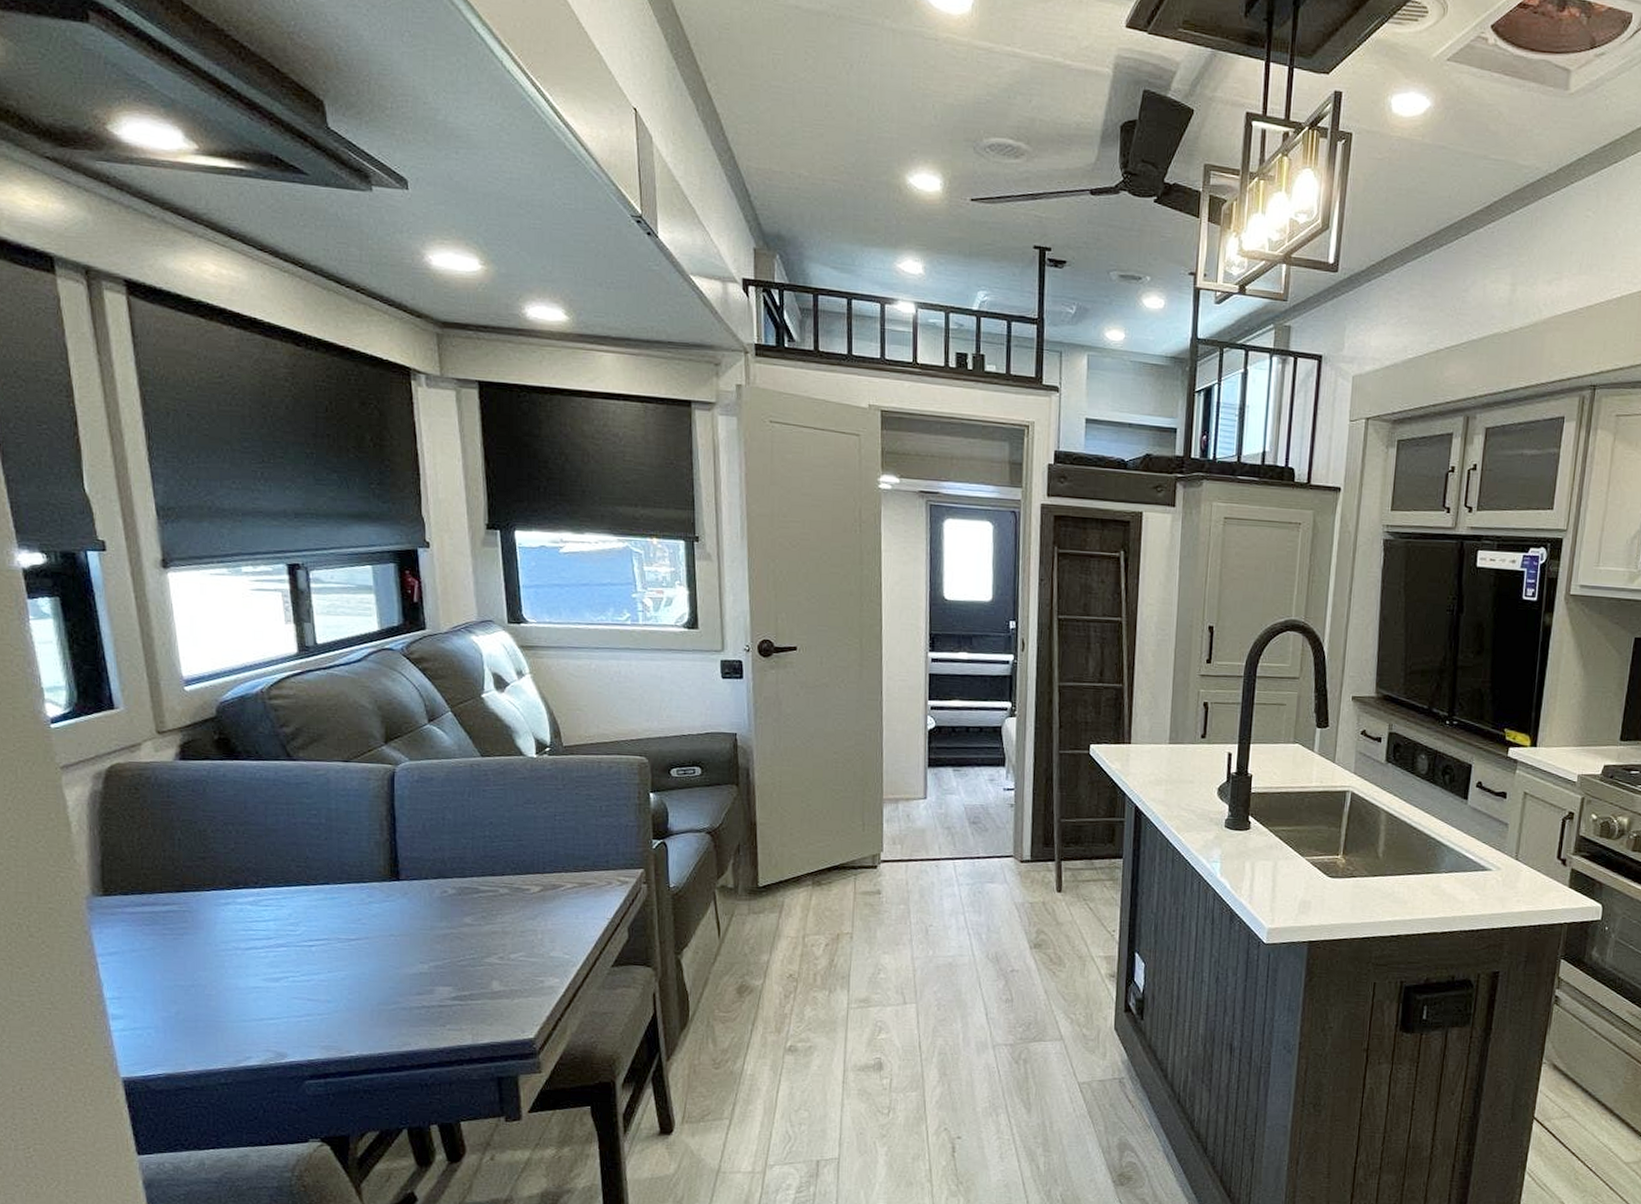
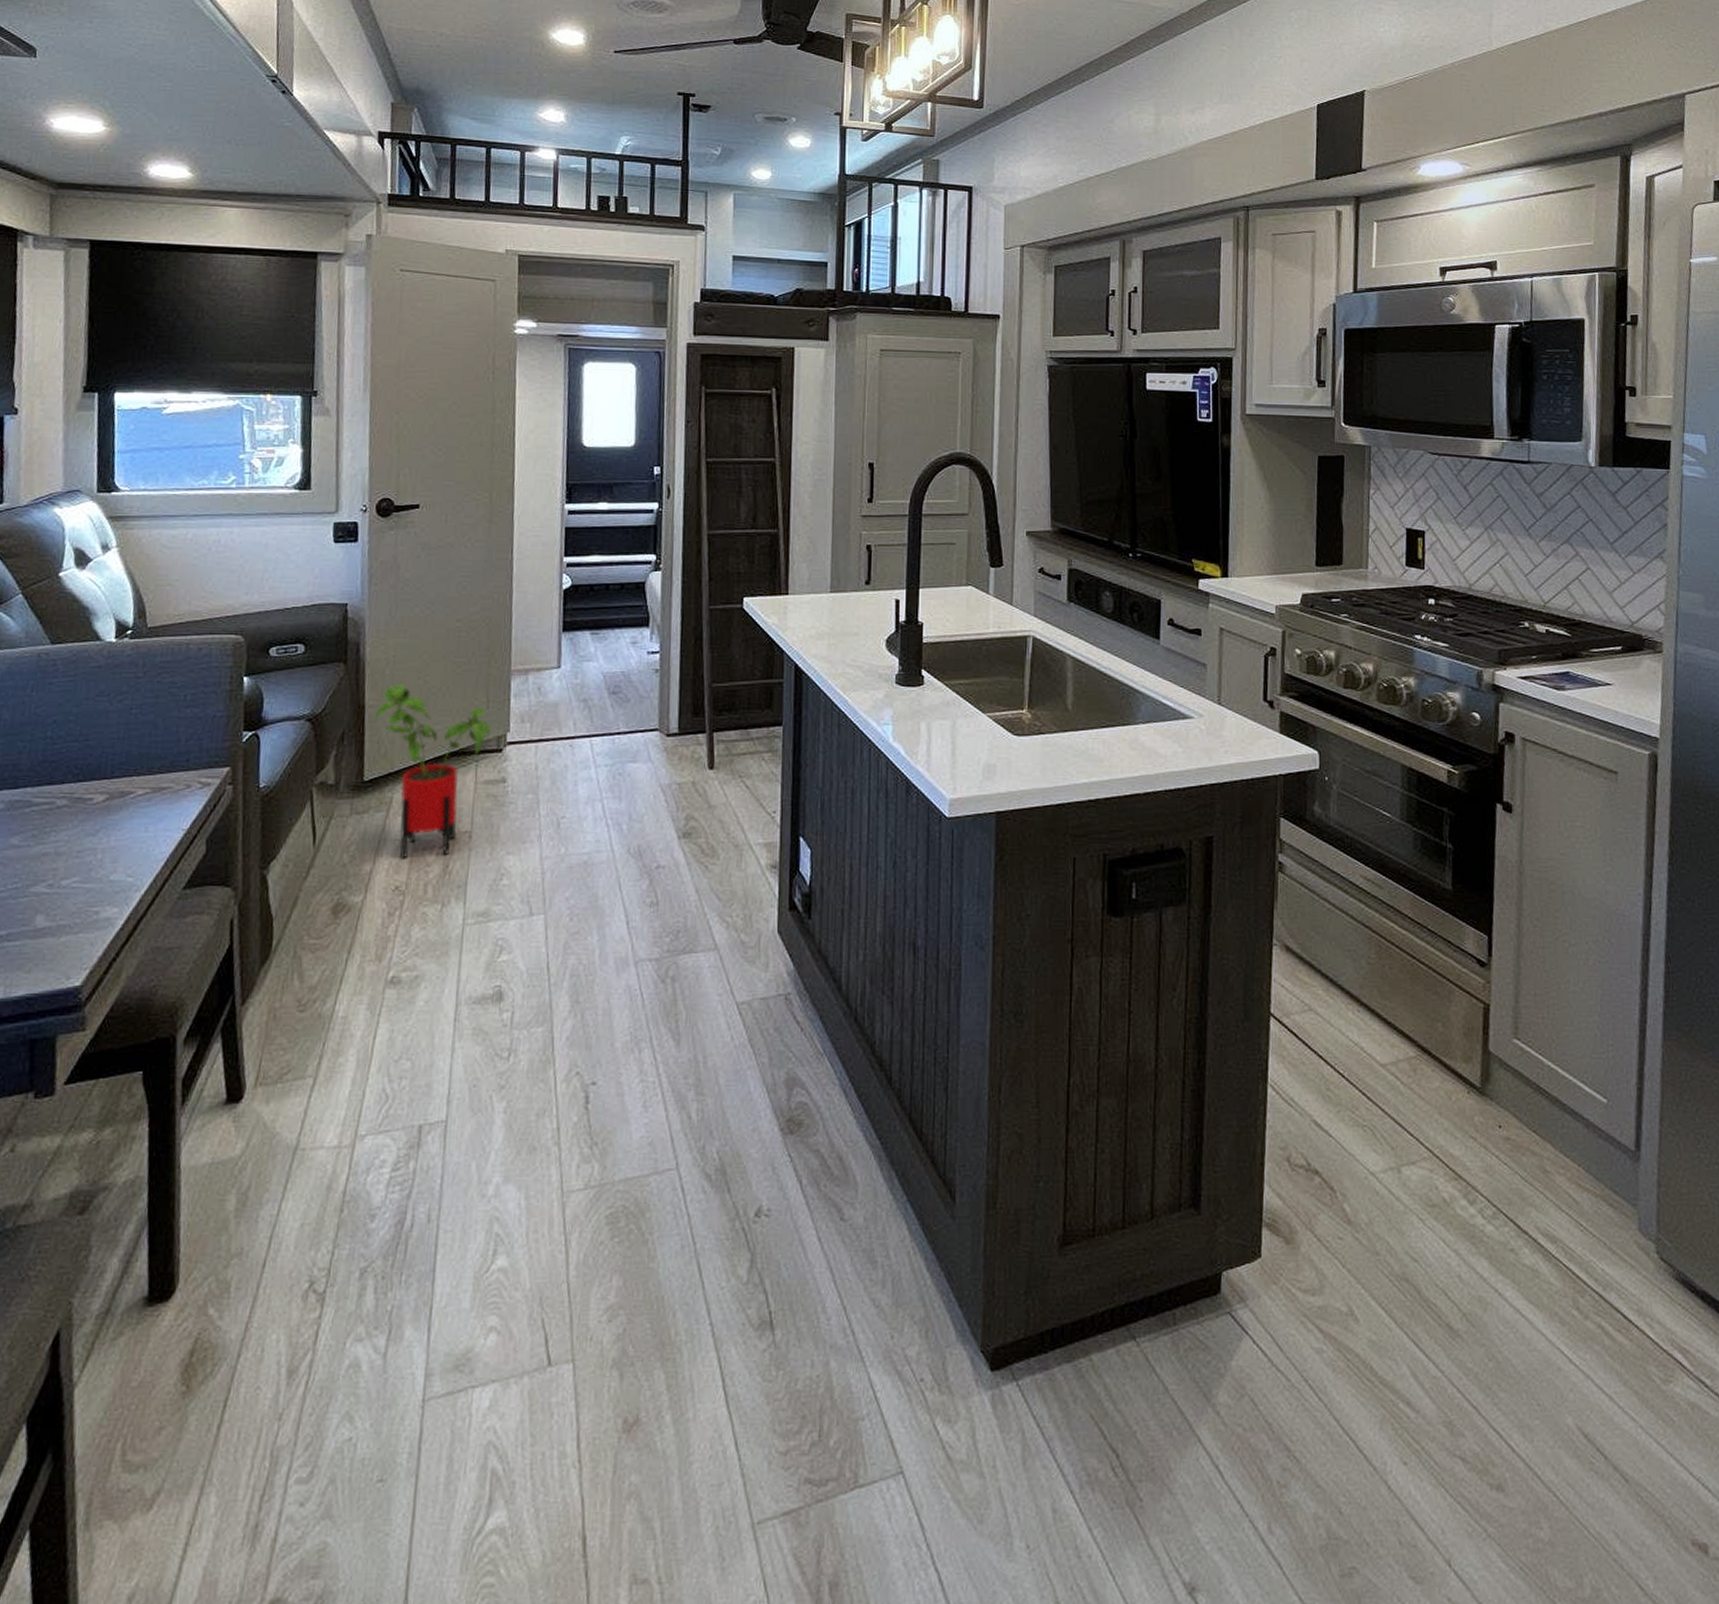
house plant: none [764,805,867,953] -> present [374,683,491,859]

